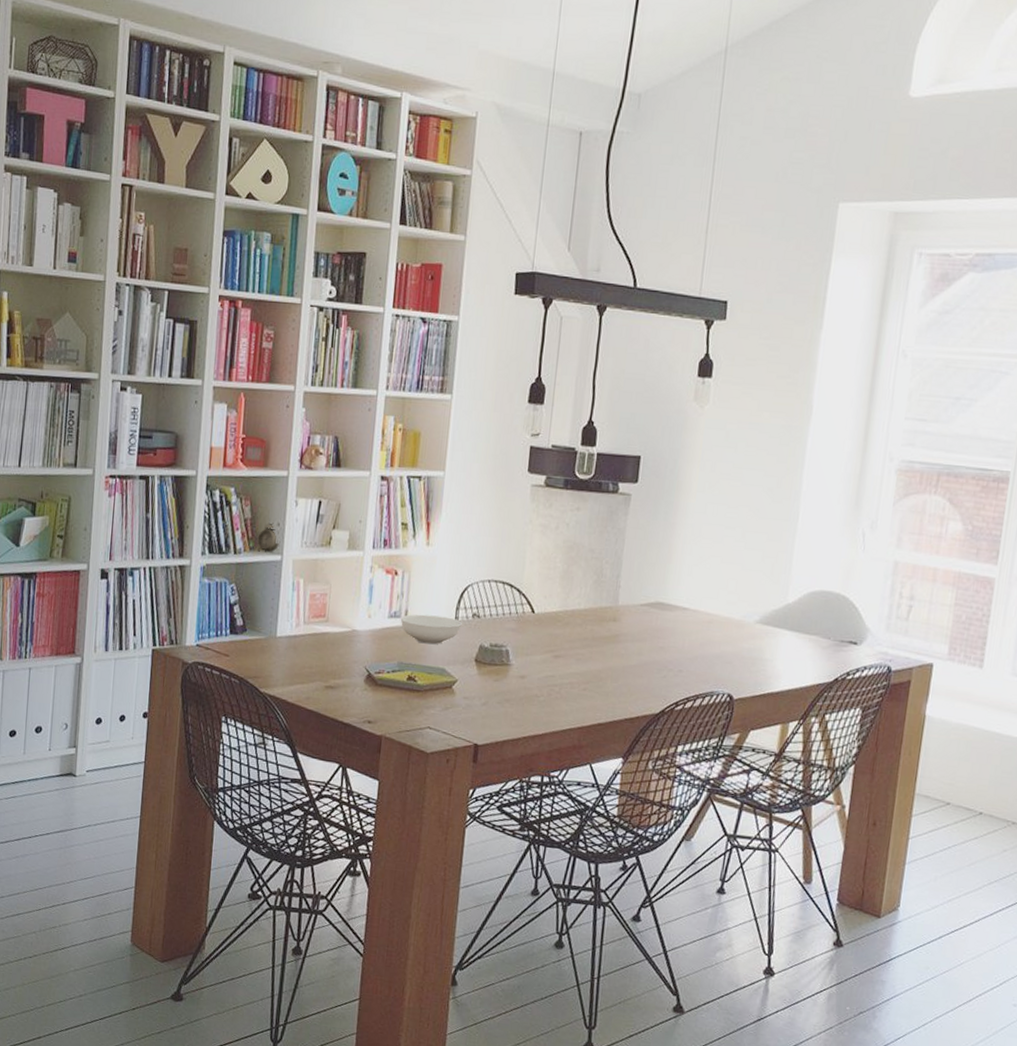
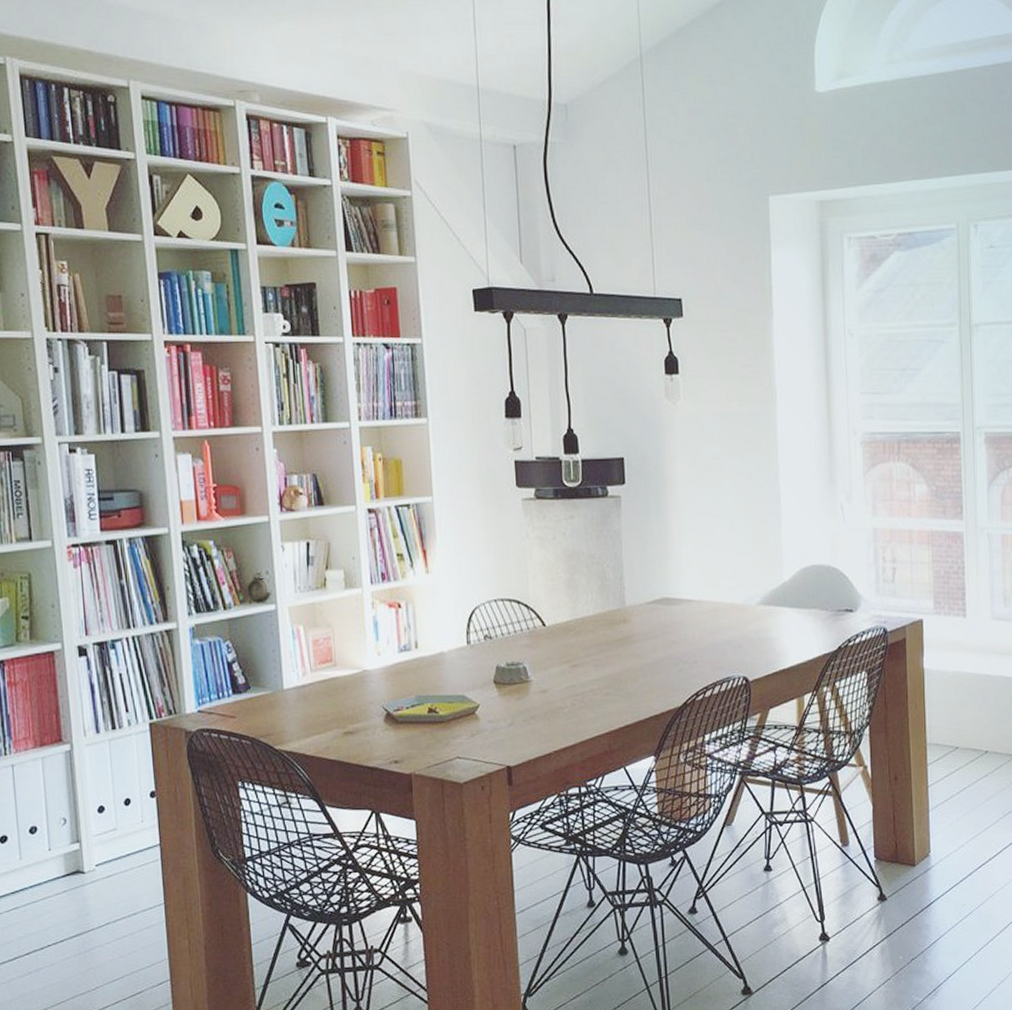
bowl: present [400,614,462,645] -> none [411,642,475,673]

